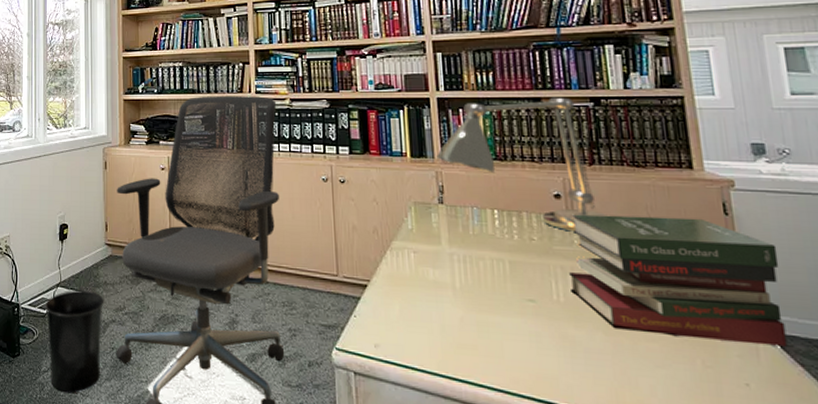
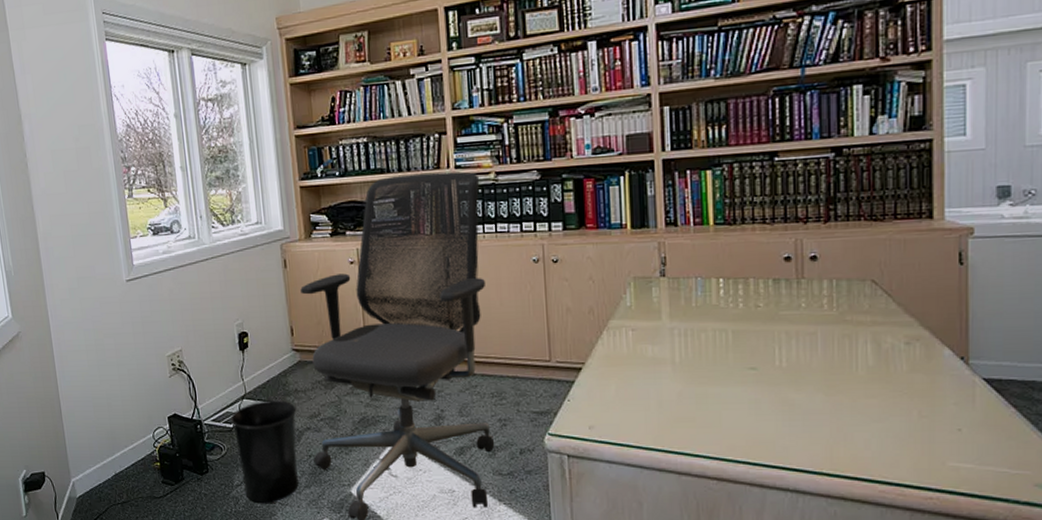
desk lamp: present [435,97,608,232] -> none [658,149,839,295]
books: present [569,214,788,347] -> none [794,270,1008,391]

